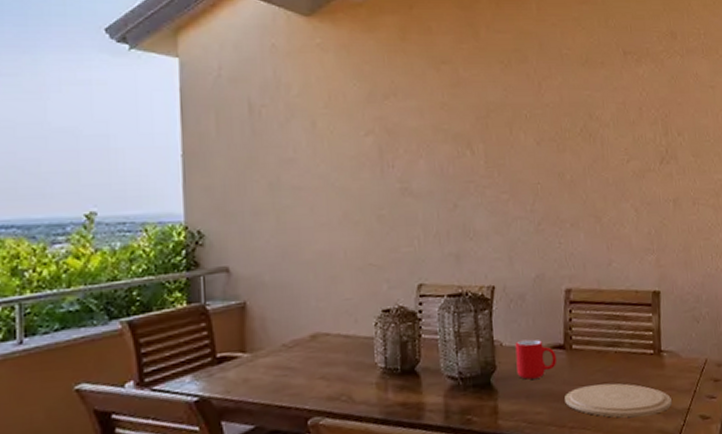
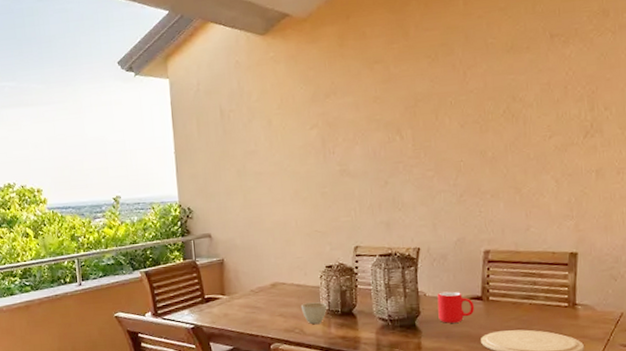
cup: none [349,358,384,388] -> present [300,302,327,324]

